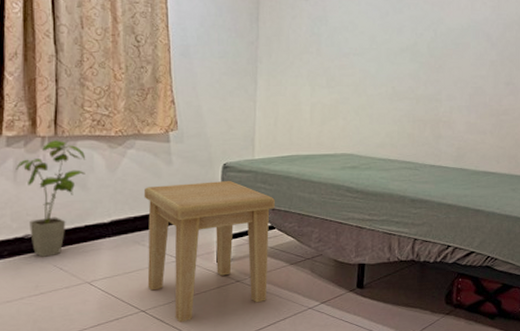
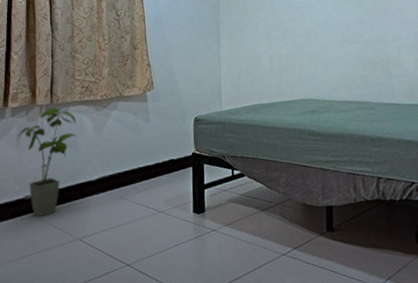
side table: present [143,181,275,322] -> none [126,133,243,275]

